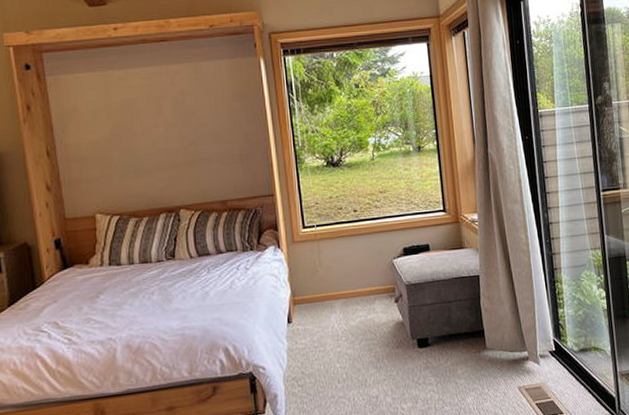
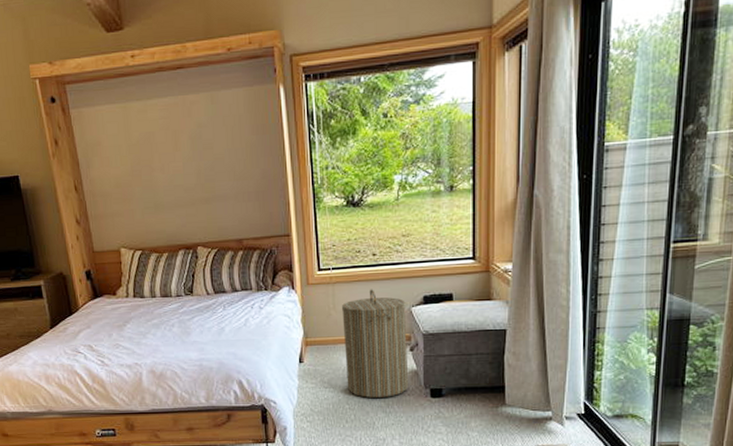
laundry hamper: none [328,244,397,354] -> present [342,289,409,398]

